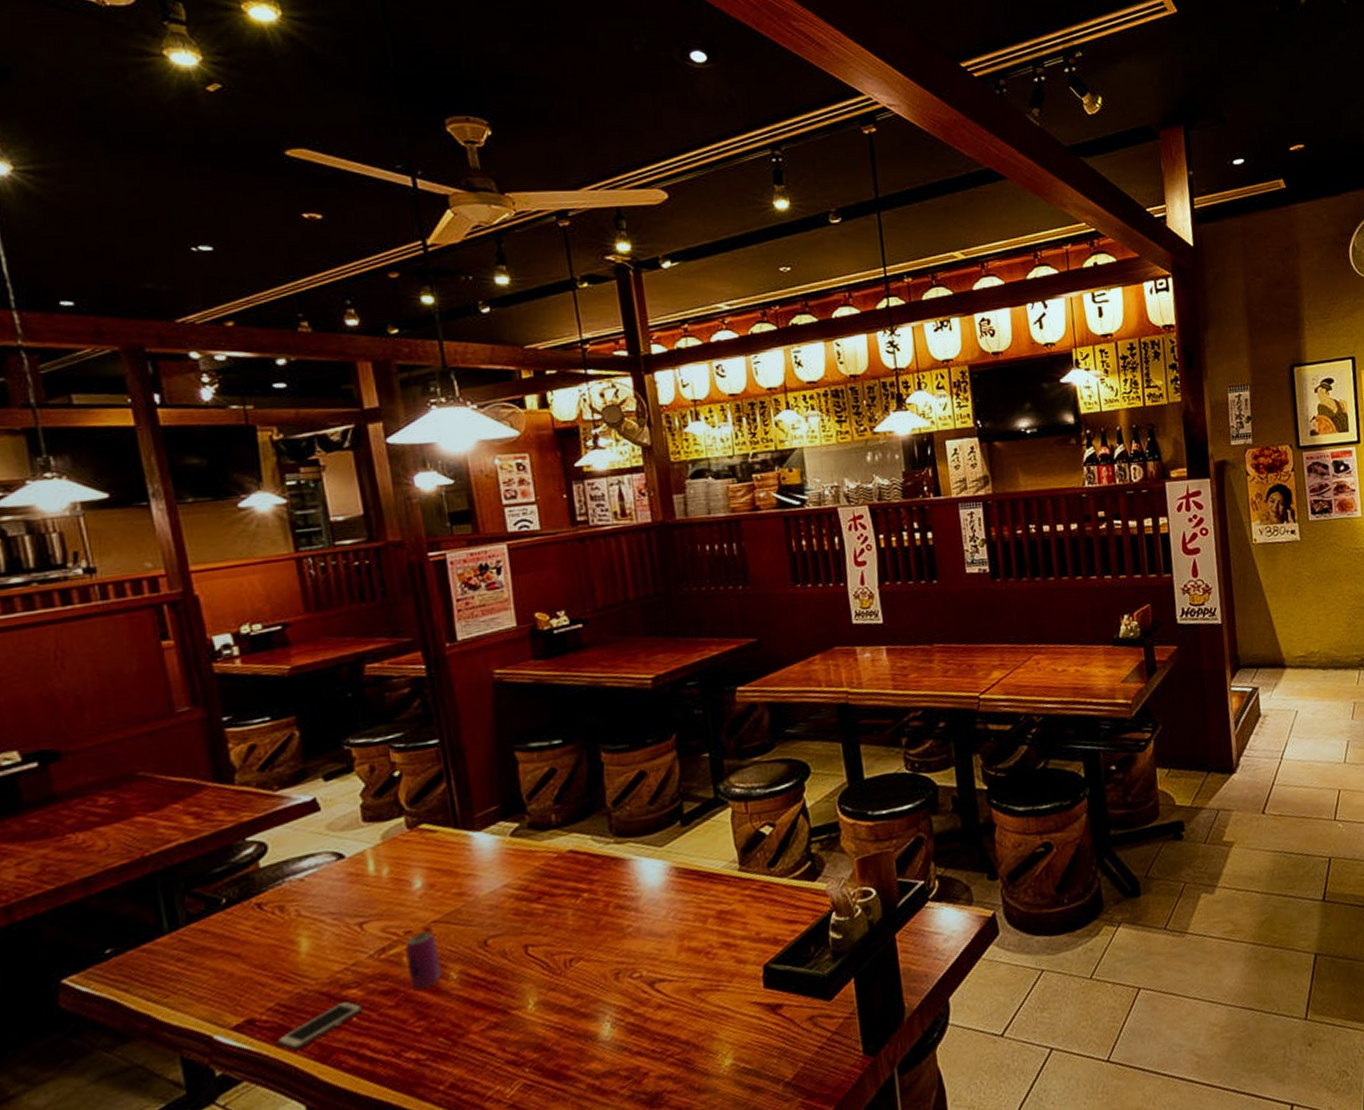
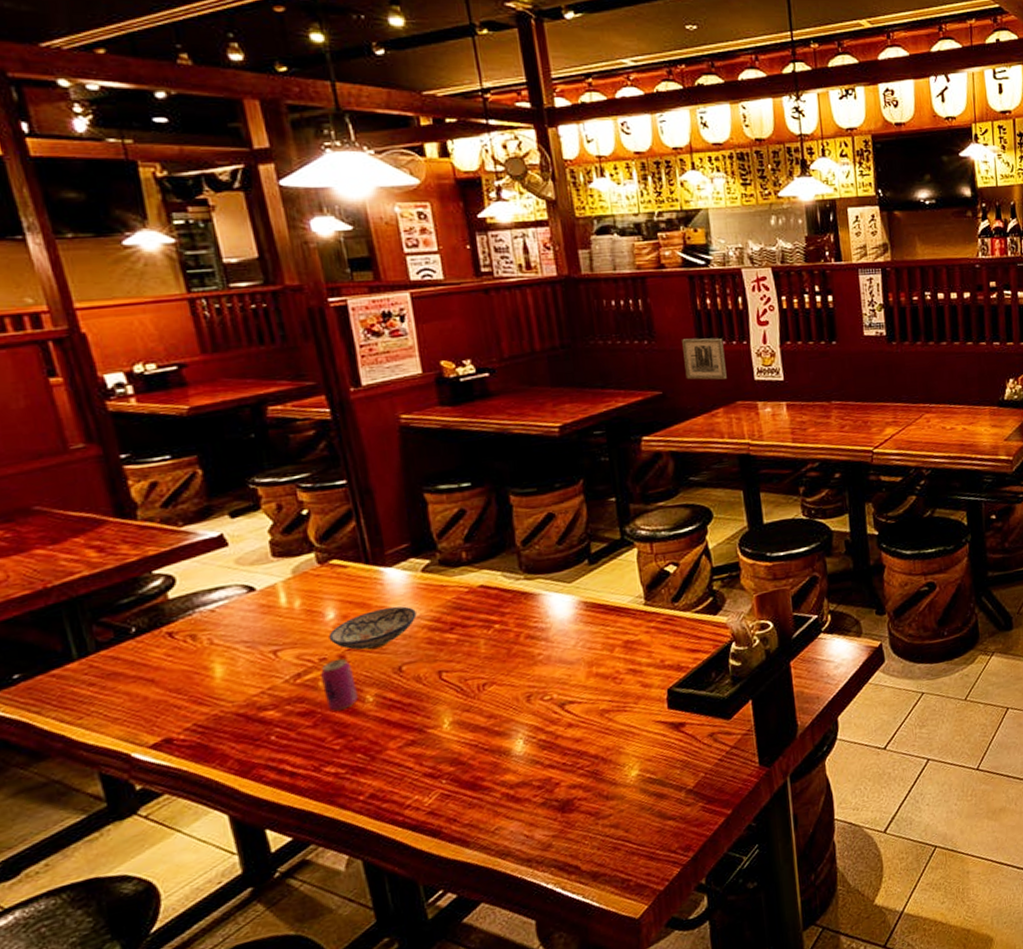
cell phone: present [277,1000,364,1050] -> none [196,721,282,766]
bowl: none [415,874,504,923] -> present [328,606,417,651]
wall art: none [777,580,824,625] -> present [682,338,727,380]

